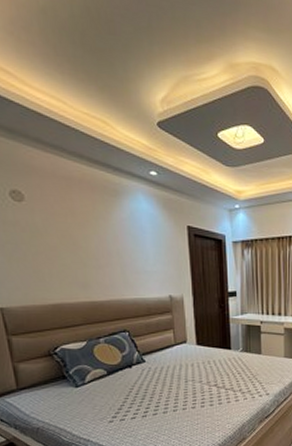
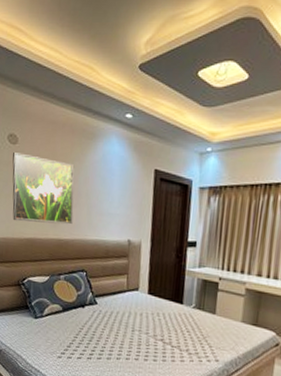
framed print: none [20,210,106,287] -> present [12,151,75,224]

